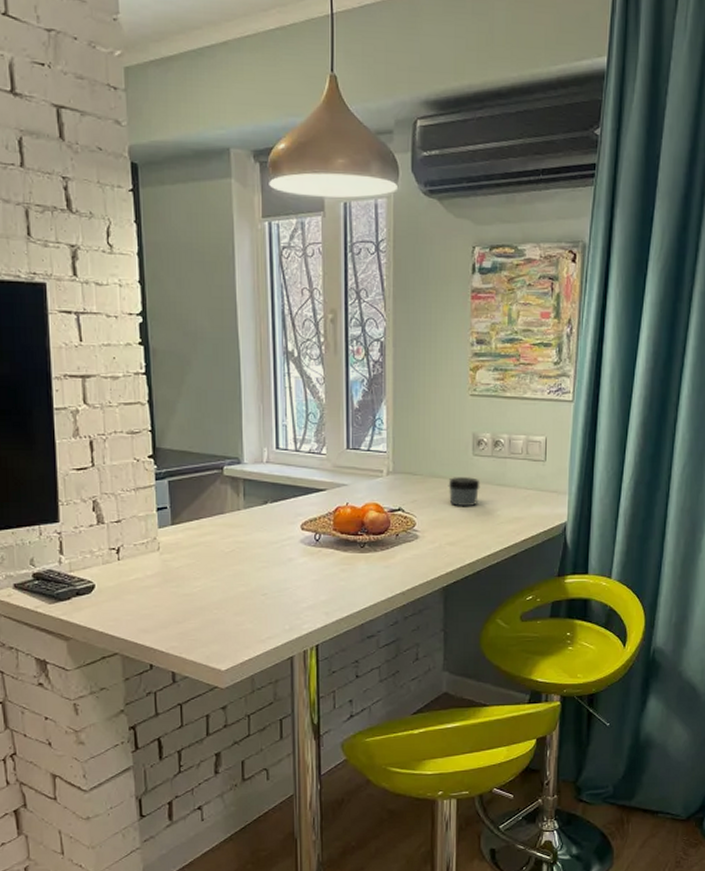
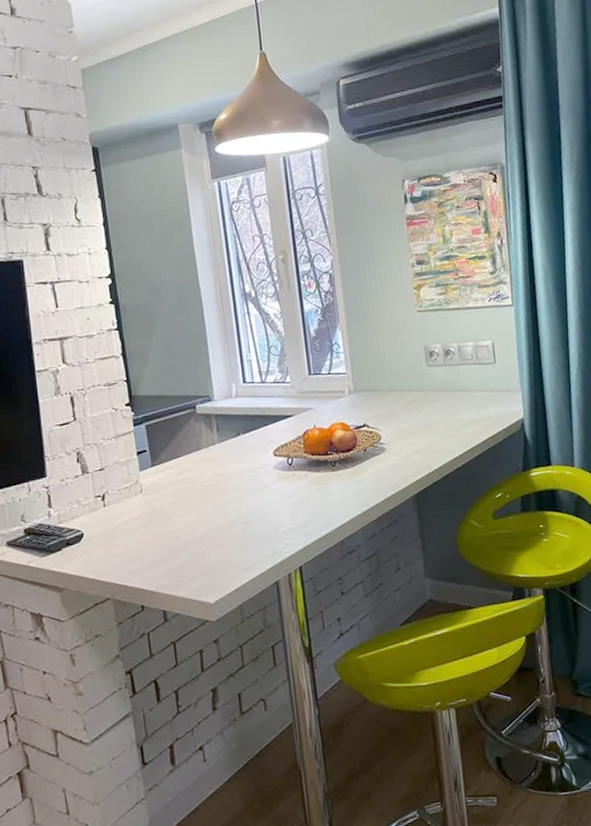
jar: present [448,477,480,506] -> none [407,387,438,416]

